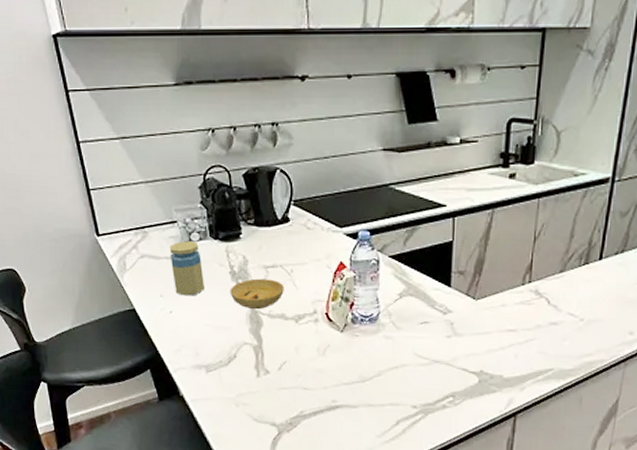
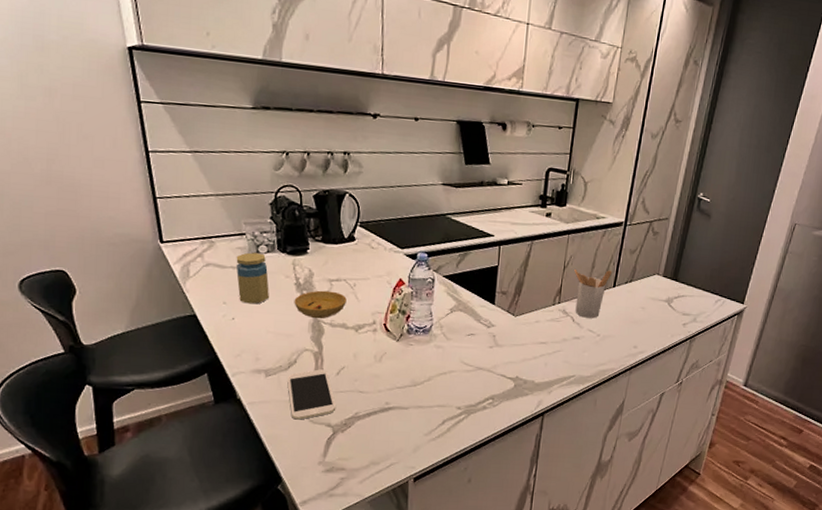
smartphone: none [229,364,280,419] -> present [287,369,336,420]
utensil holder: none [547,239,597,299] -> present [574,268,612,318]

